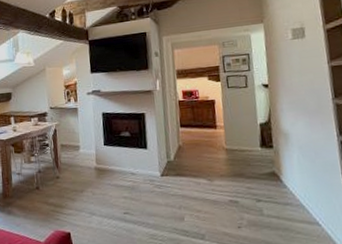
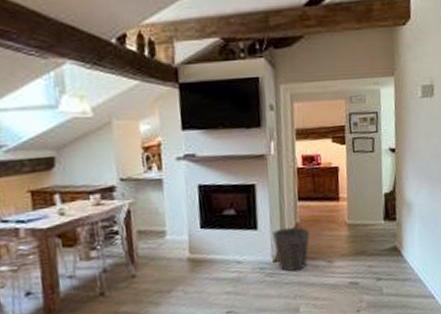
waste bin: none [160,148,191,186] -> present [273,227,309,272]

